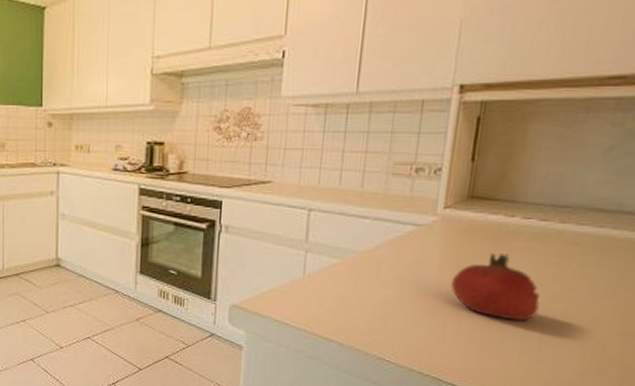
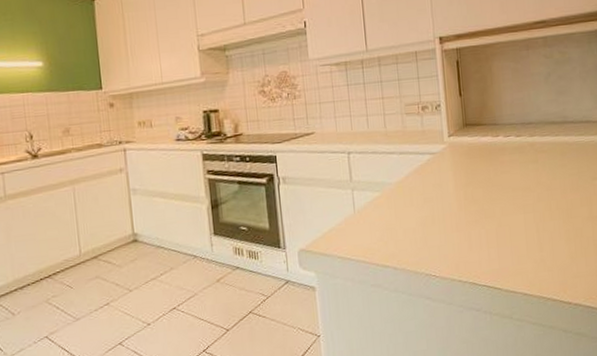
fruit: present [451,253,541,321] -> none [466,167,532,222]

